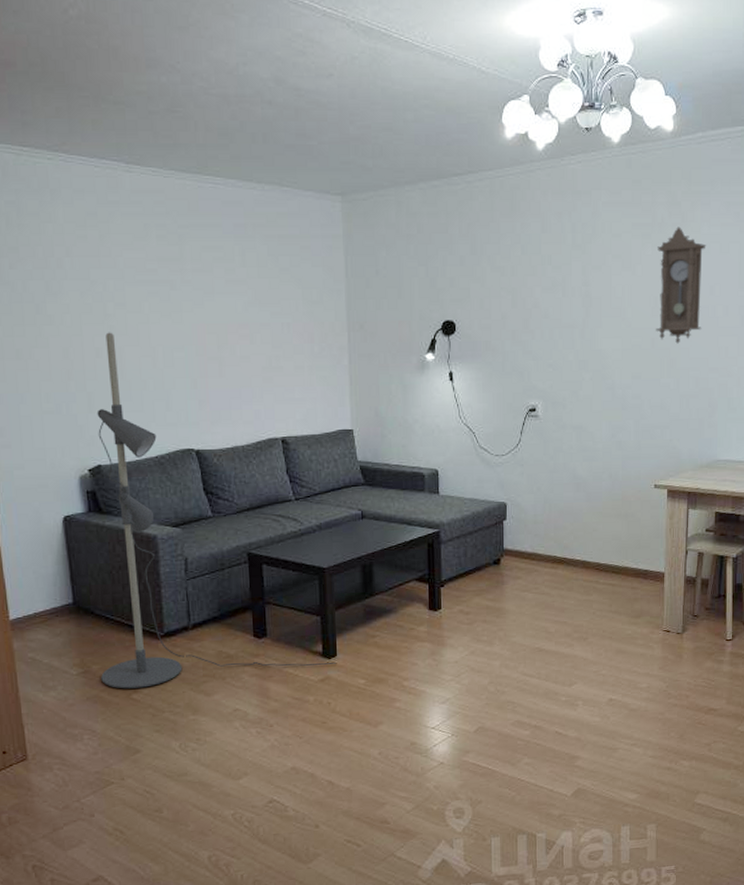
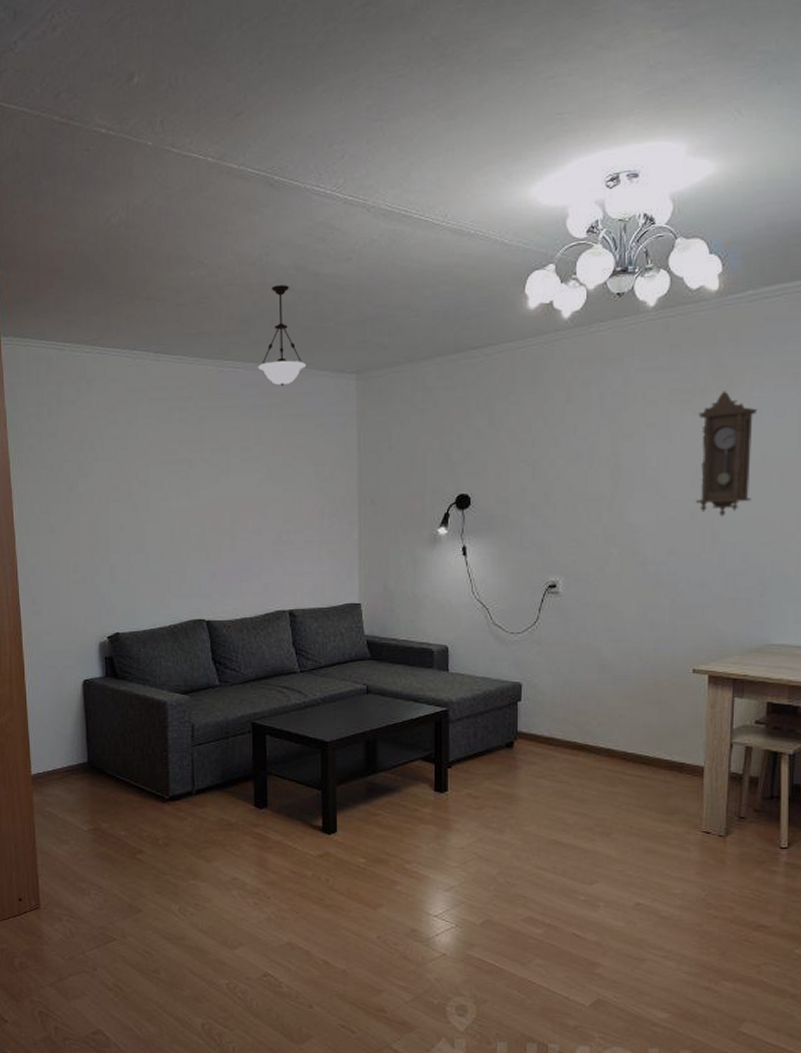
floor lamp: present [97,332,336,689] -> none [109,508,336,849]
pendant light: none [239,98,290,205] -> present [258,285,307,386]

